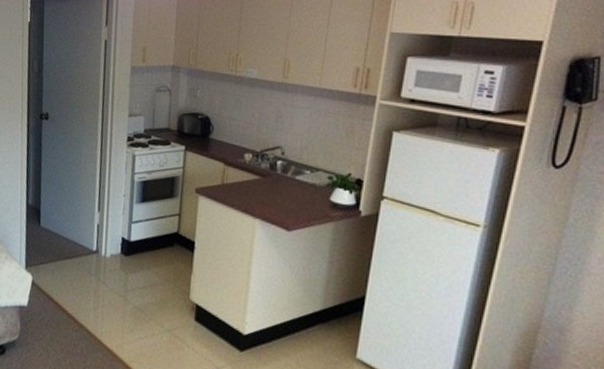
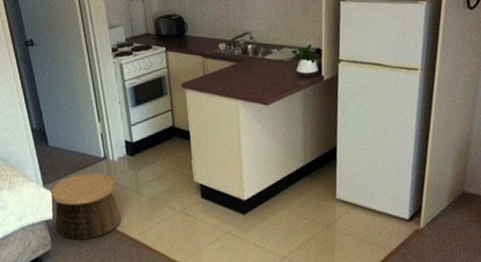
basket: none [28,263,102,338] -> present [51,172,121,240]

